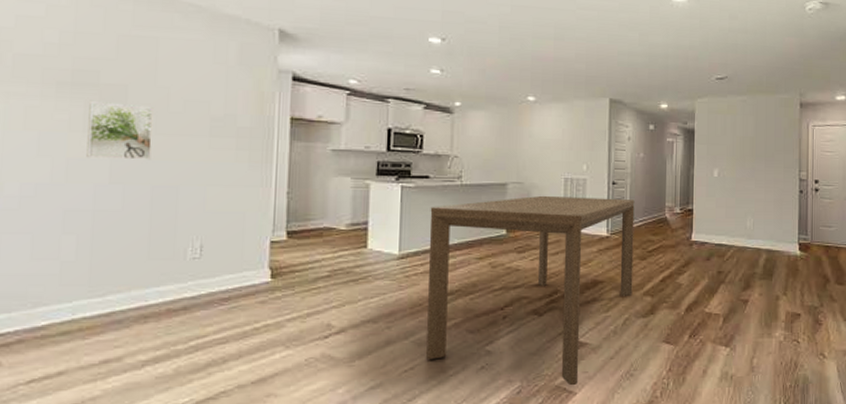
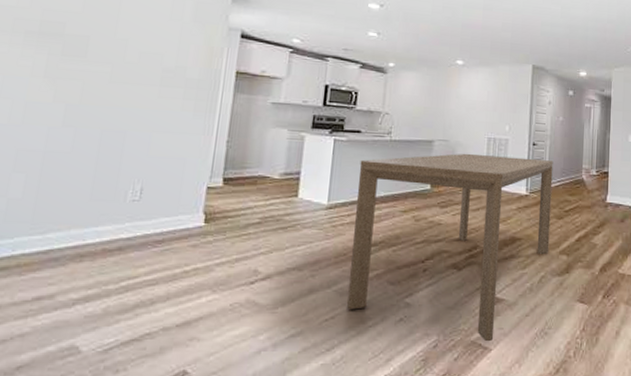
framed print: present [86,100,154,160] -> none [44,48,111,106]

